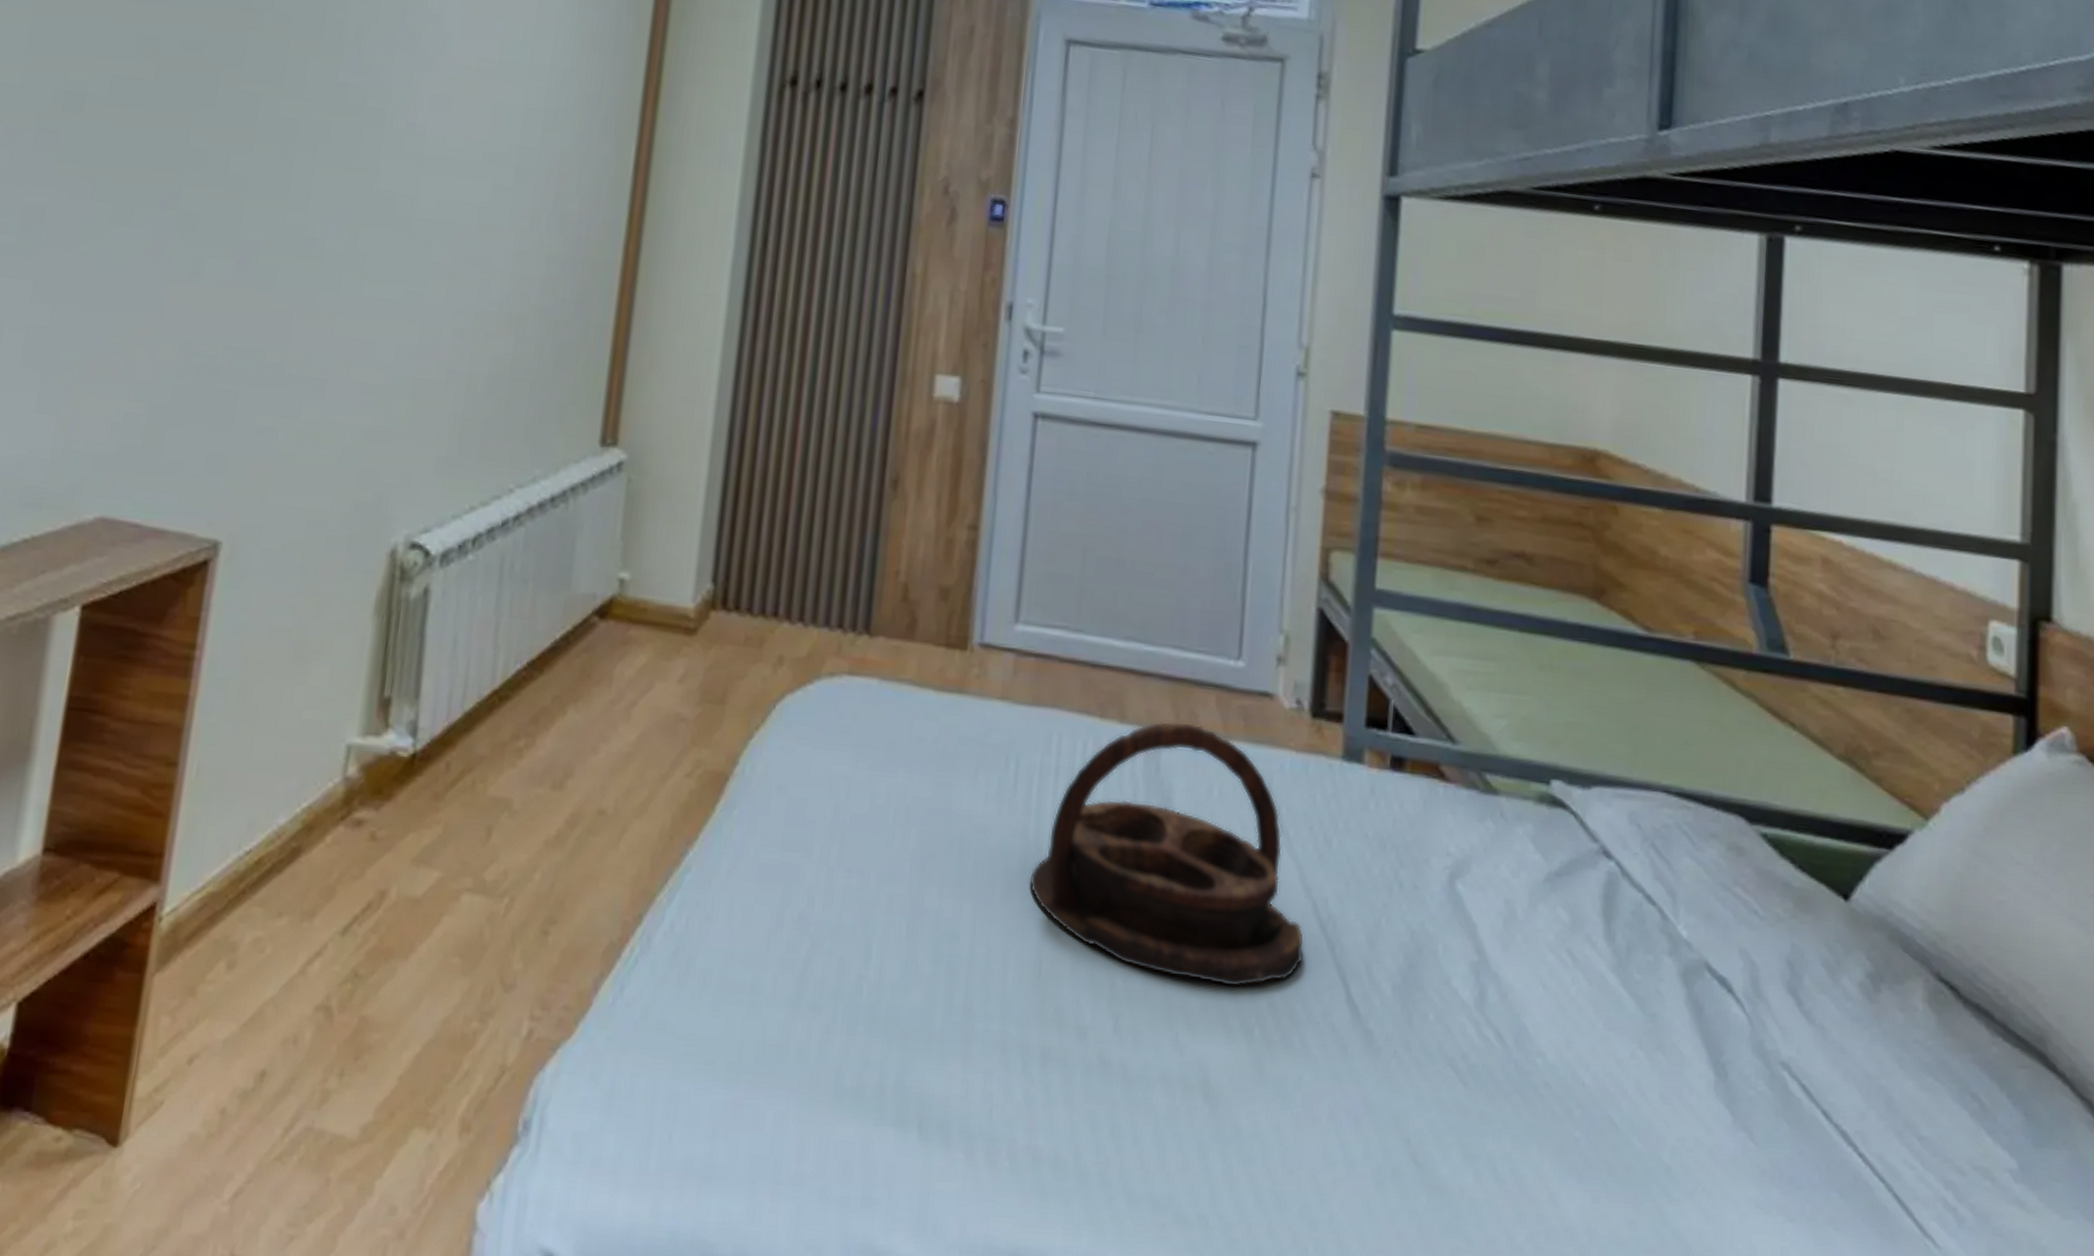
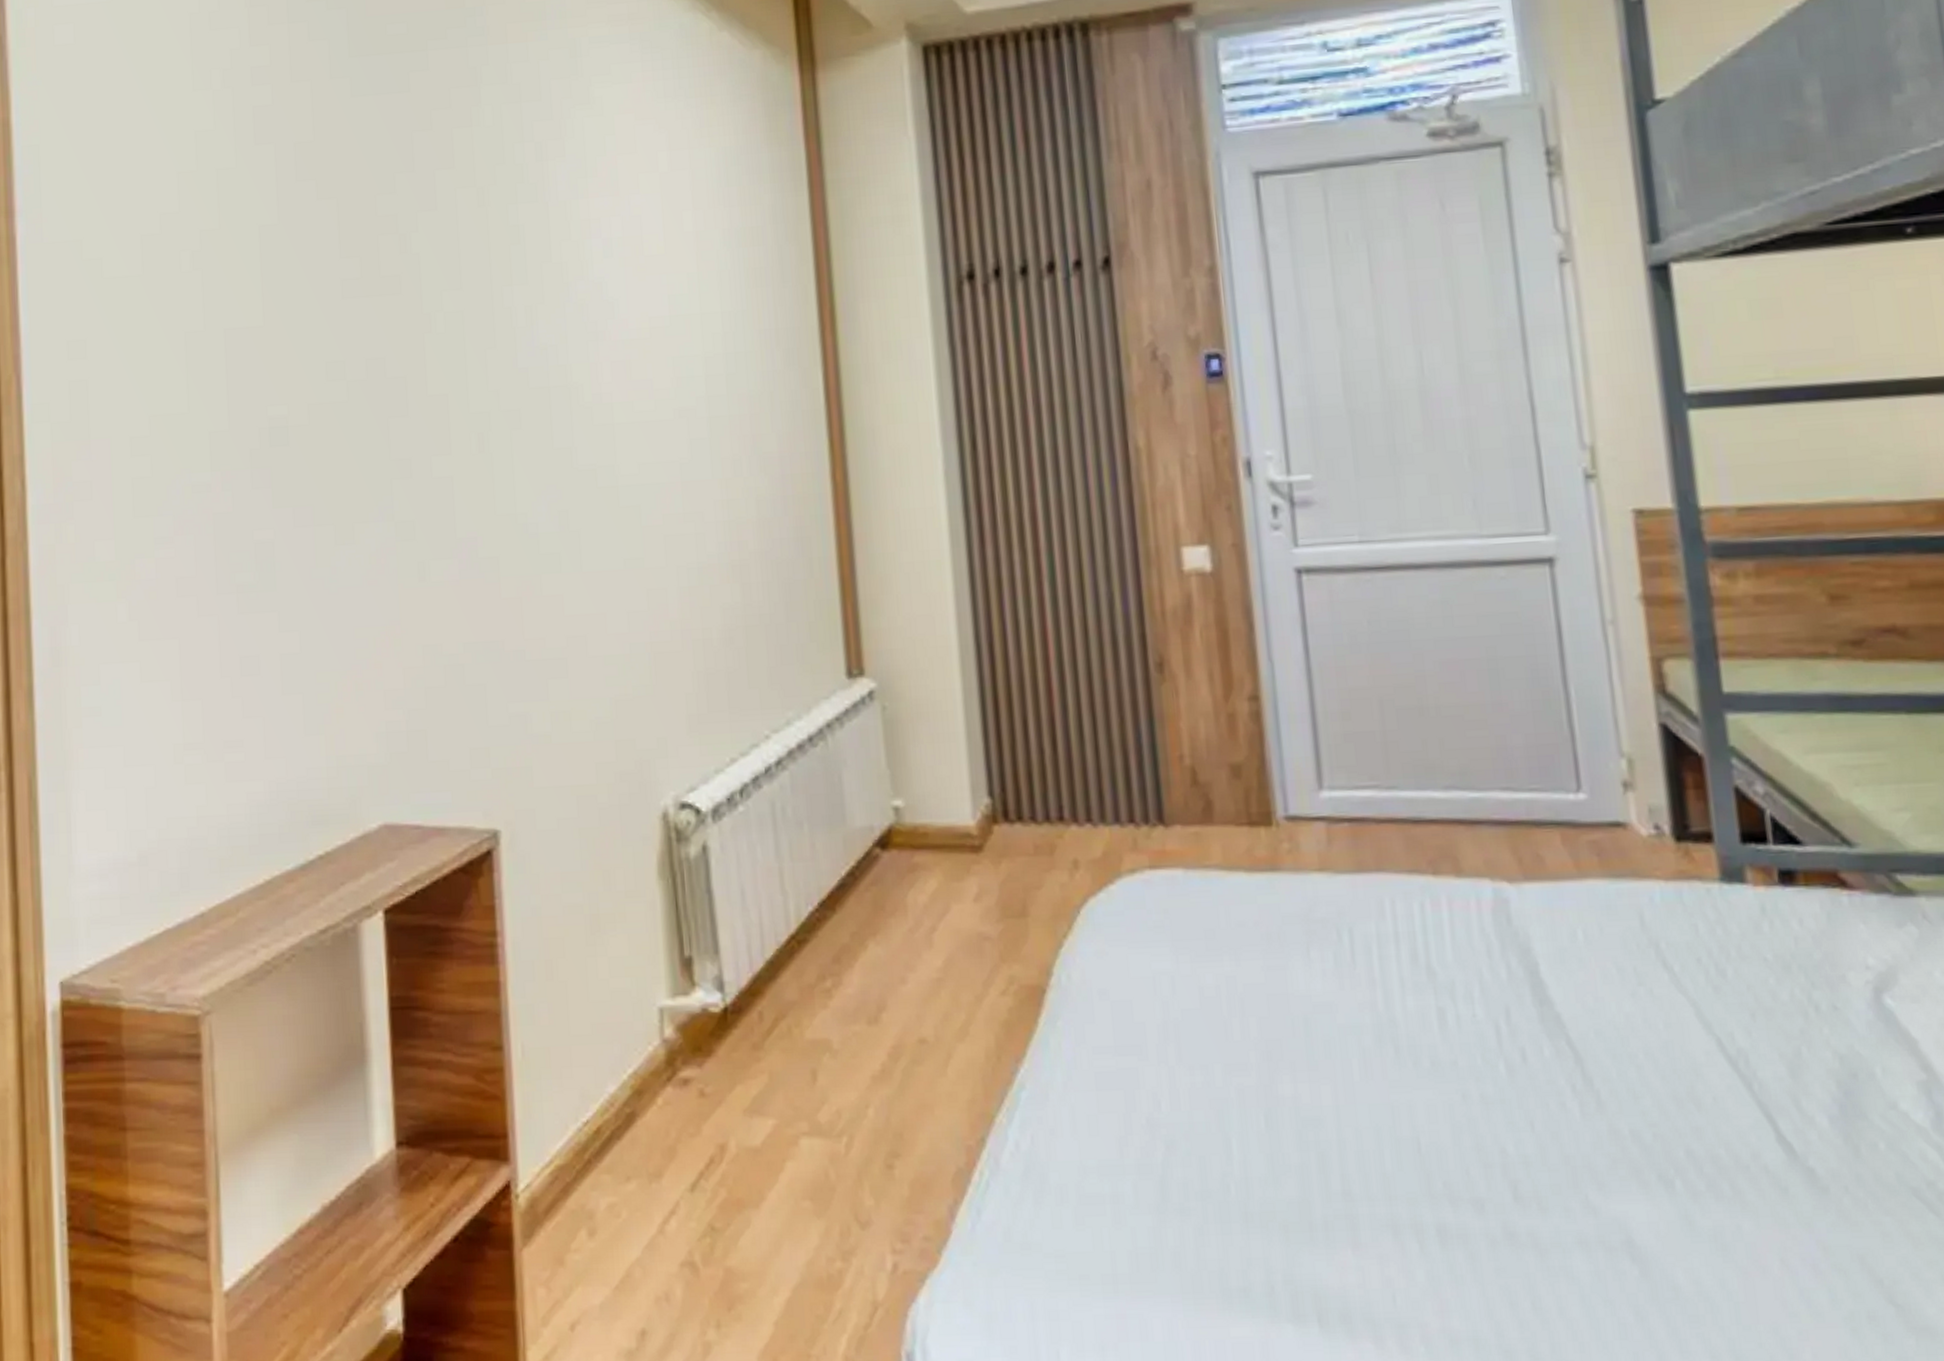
serving tray: present [1029,721,1305,988] -> none [1388,866,1718,1140]

